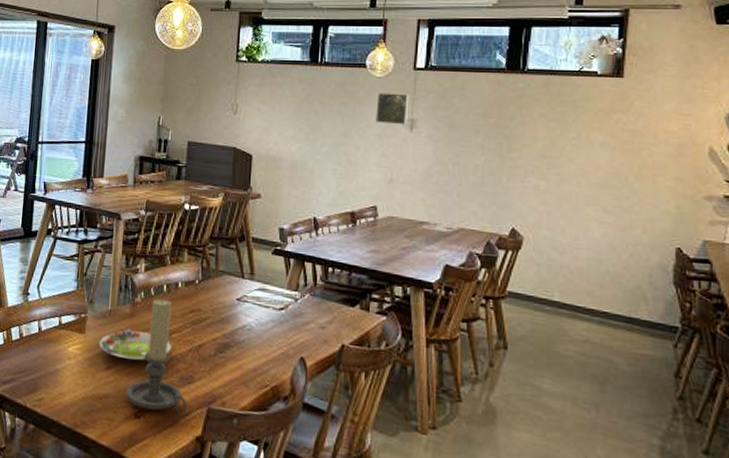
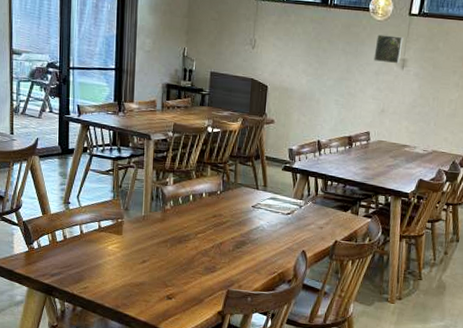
salad plate: present [99,329,171,361] -> none [134,231,197,256]
candle holder: present [126,298,187,413] -> none [159,206,210,294]

